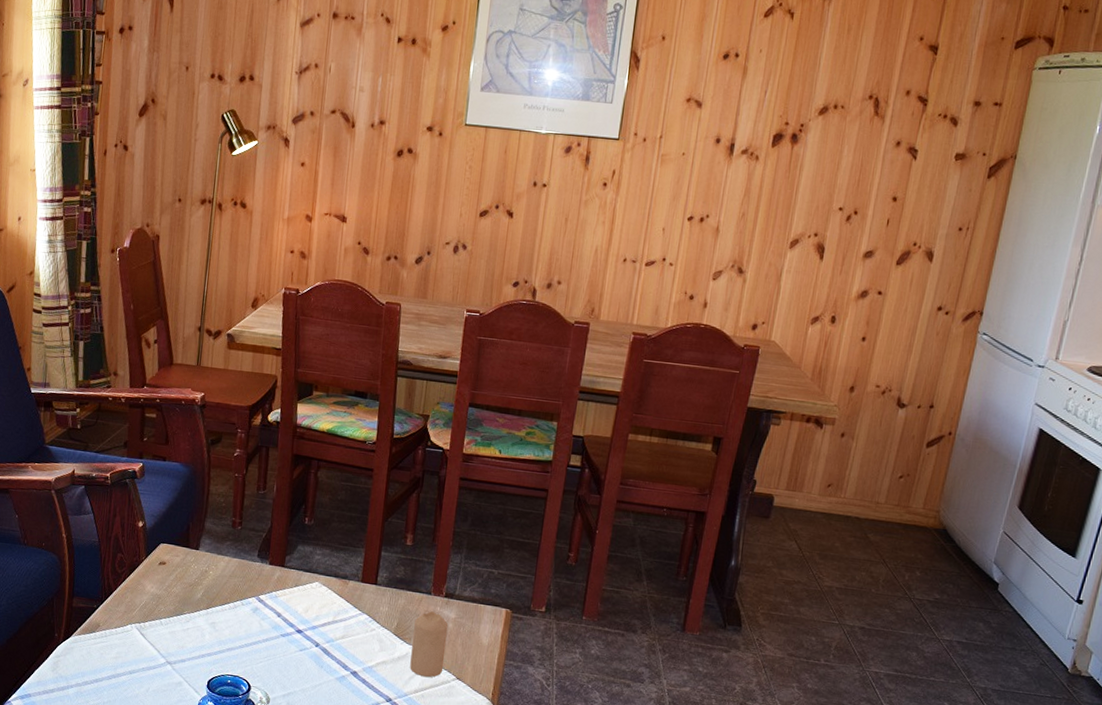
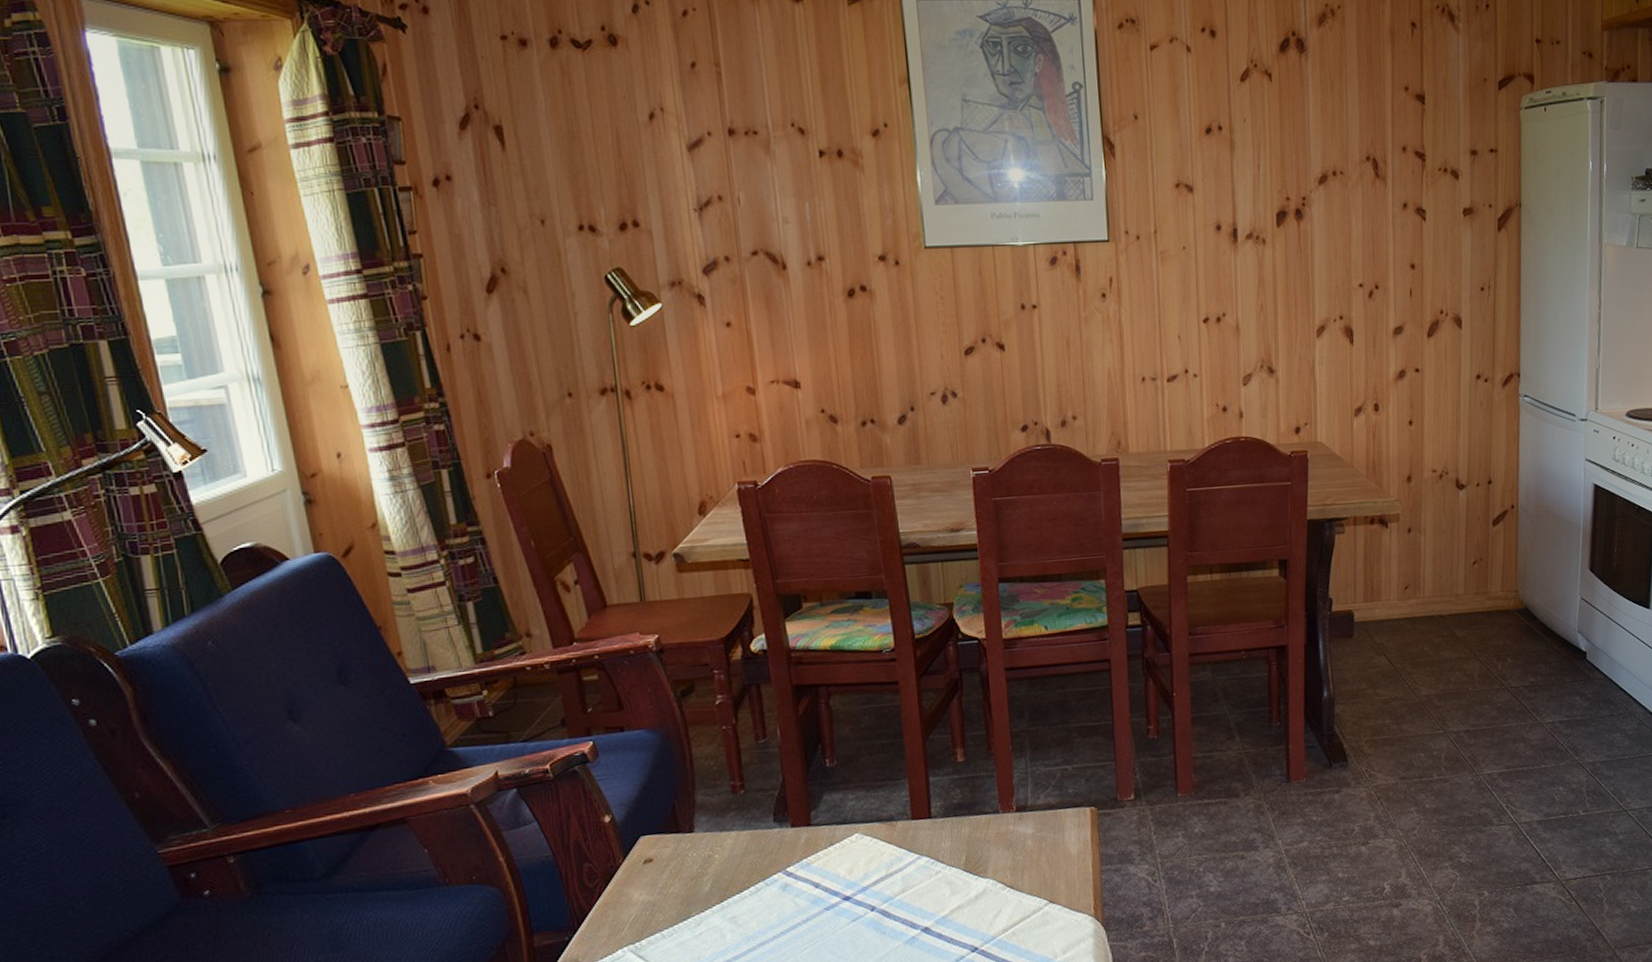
candle: present [410,611,449,677] -> none [986,832,1032,911]

